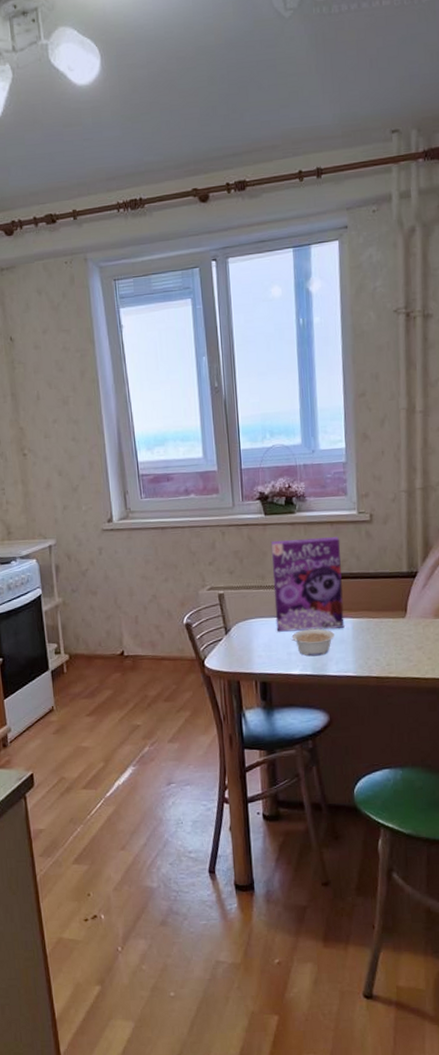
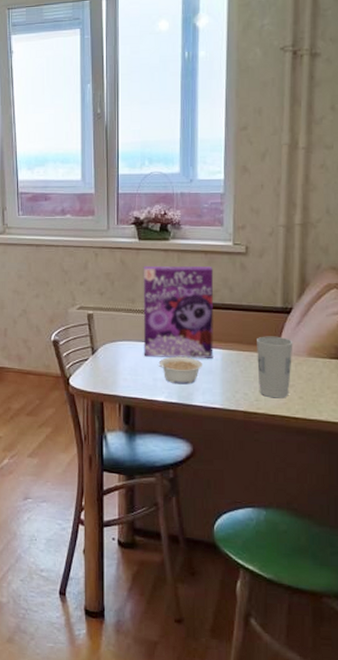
cup: none [385,600,420,661] -> present [257,336,293,398]

